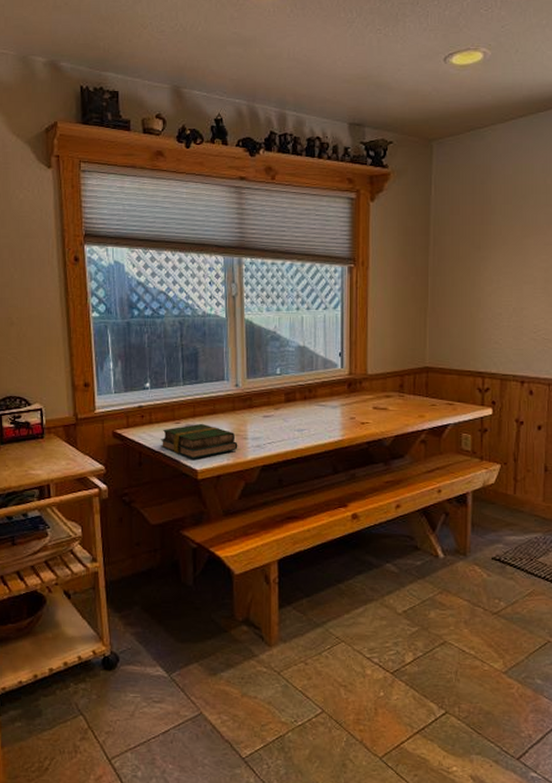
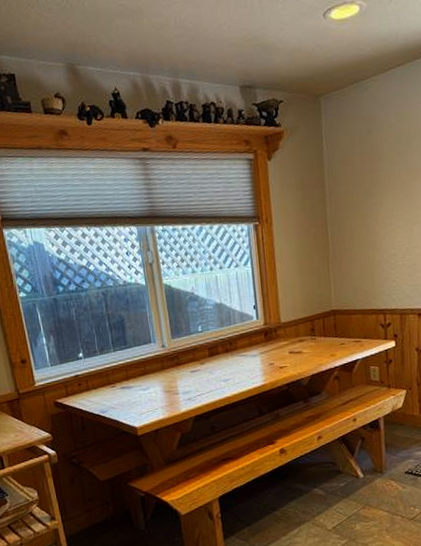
book: present [160,424,238,458] -> none [99,385,171,417]

